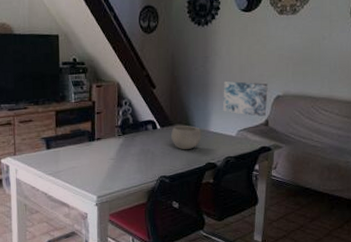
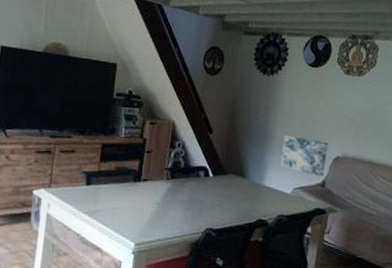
bowl: present [171,126,202,149] -> none [223,176,255,203]

